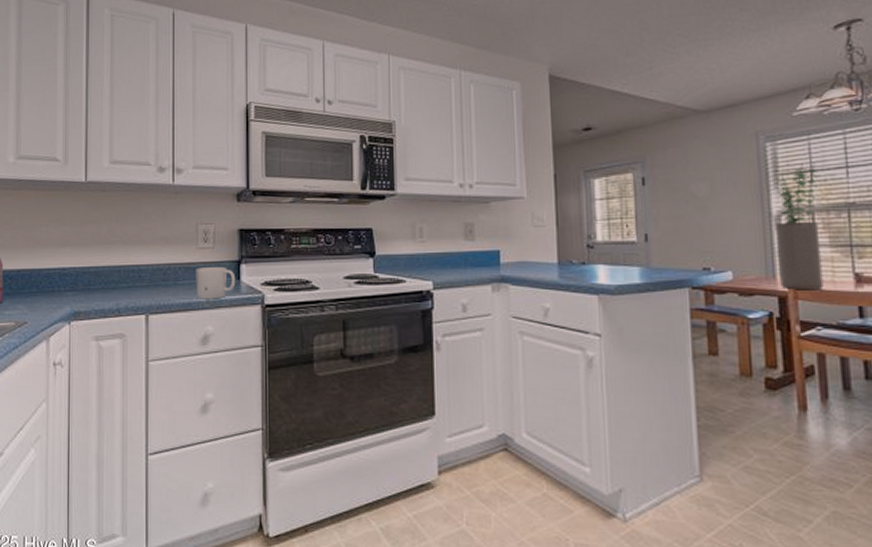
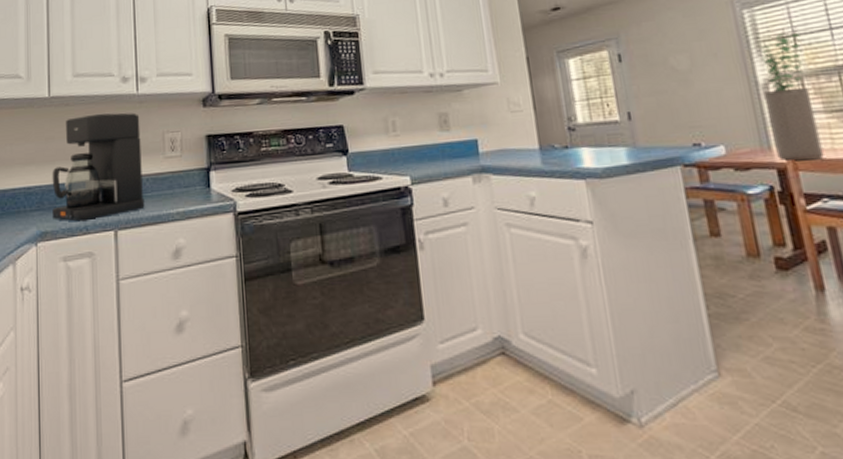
coffee maker: none [86,201,176,304] -> present [52,112,145,222]
mug: present [196,267,236,299] -> none [164,175,206,211]

